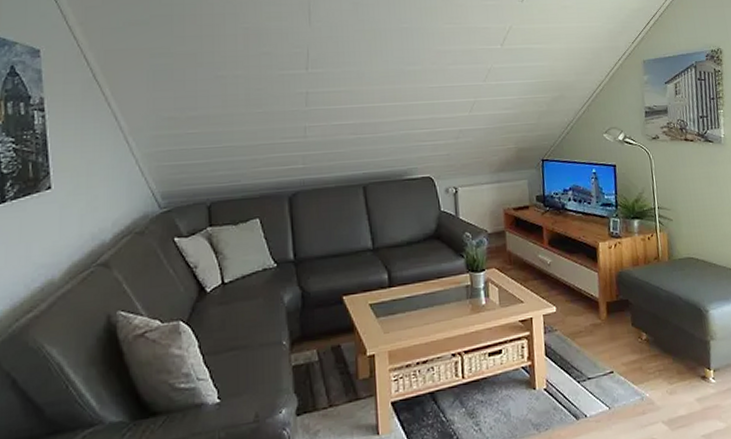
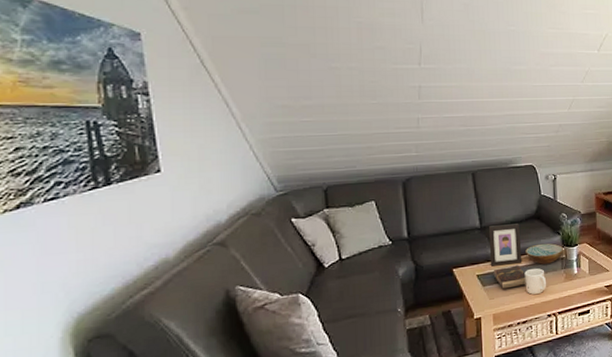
picture frame: none [381,244,421,294] -> present [488,223,523,267]
book: none [387,293,426,322] -> present [493,265,526,289]
mug: none [423,297,450,330] -> present [524,268,547,295]
bowl: none [424,267,469,294] -> present [526,243,564,265]

